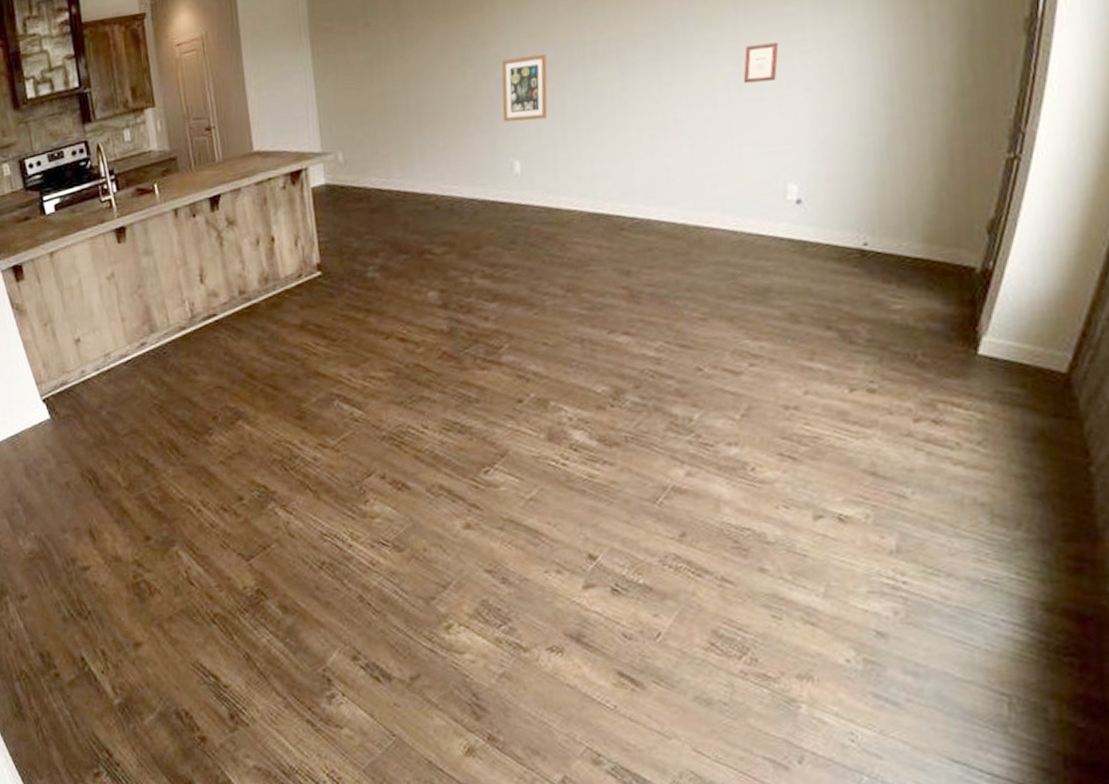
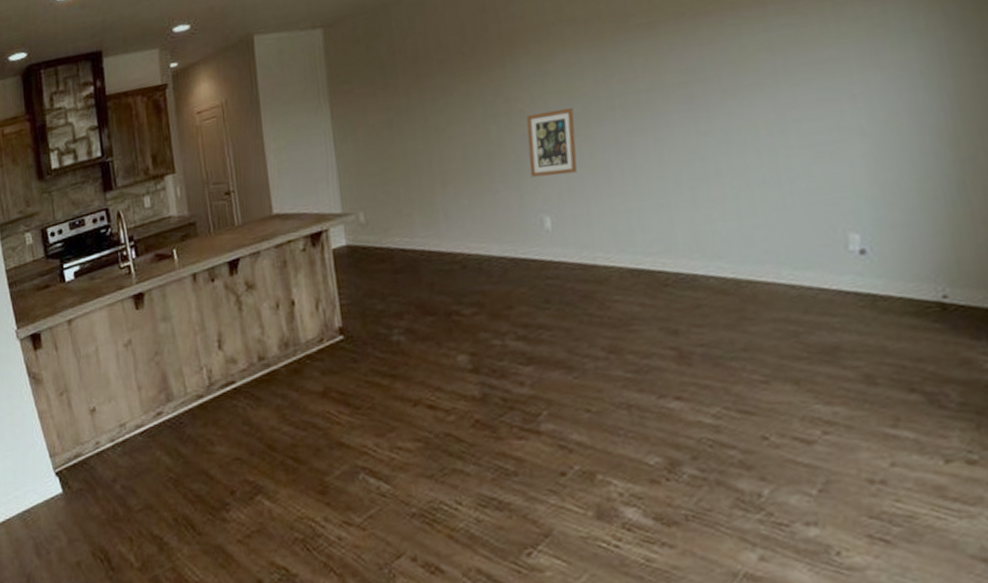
picture frame: present [743,42,779,84] -> none [787,86,825,130]

